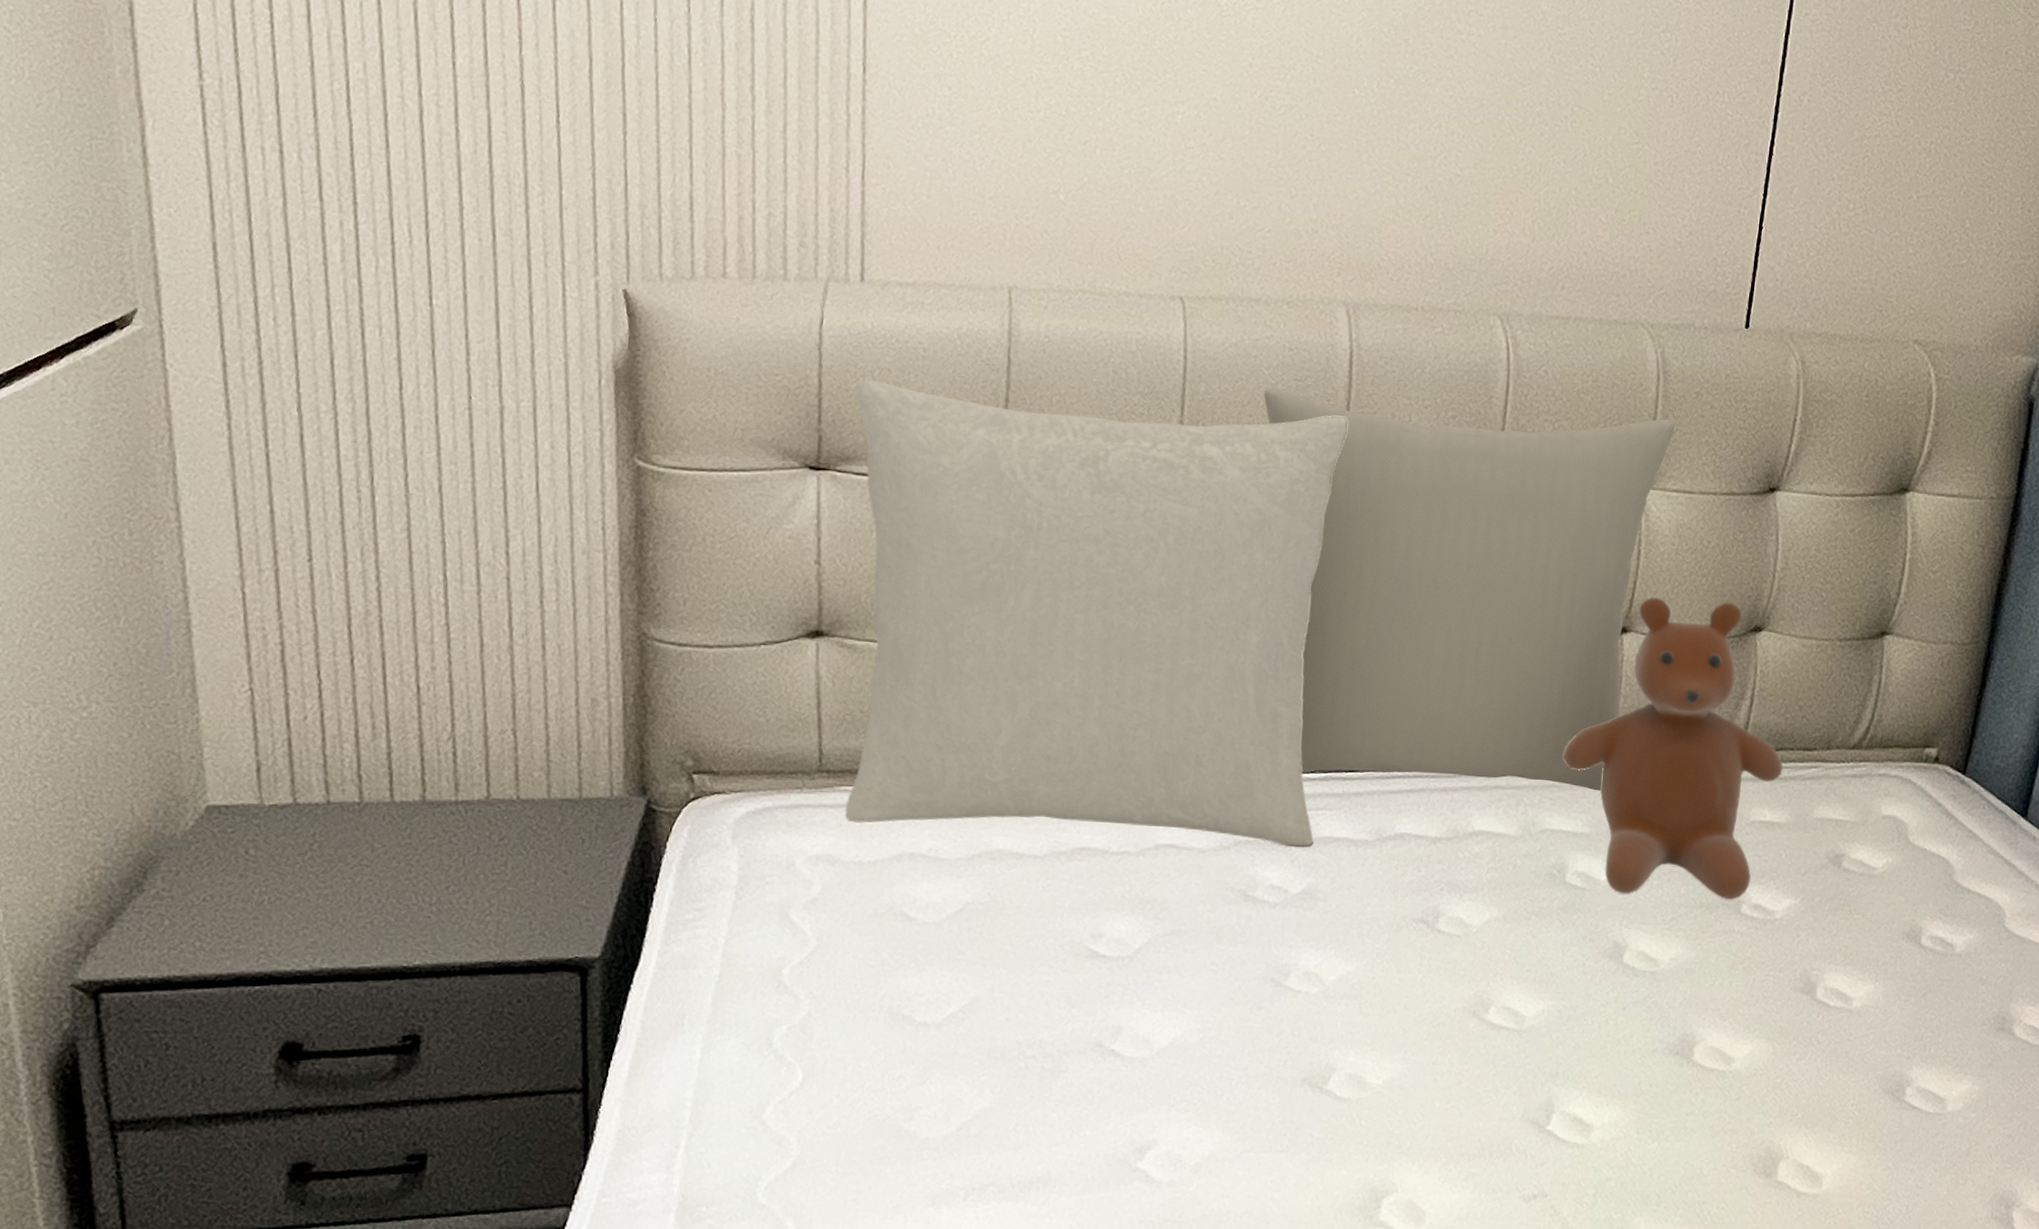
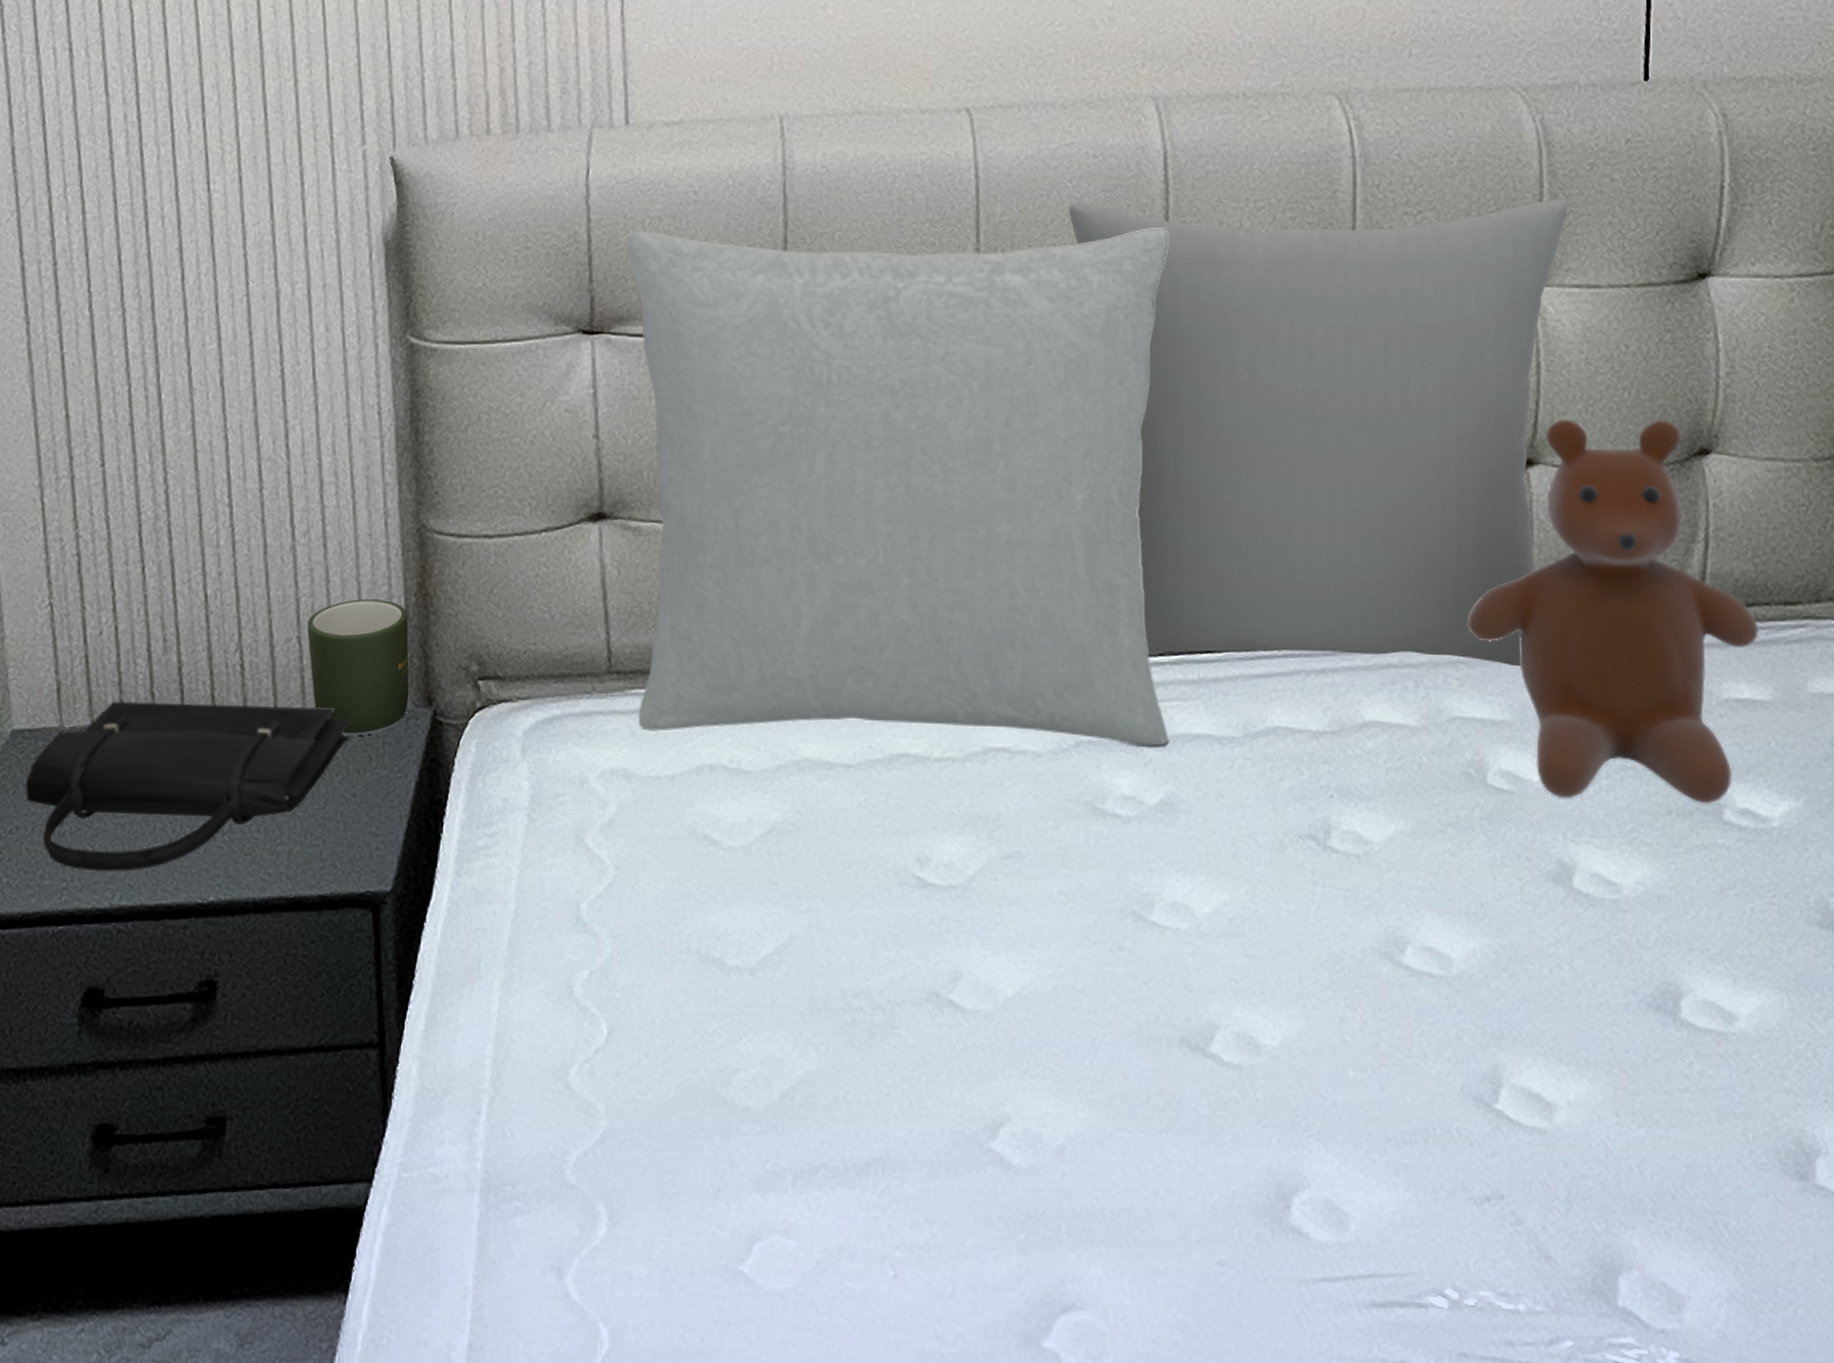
handbag: none [220,781,563,938] -> present [25,701,350,872]
mug: none [523,697,626,821] -> present [307,599,410,737]

